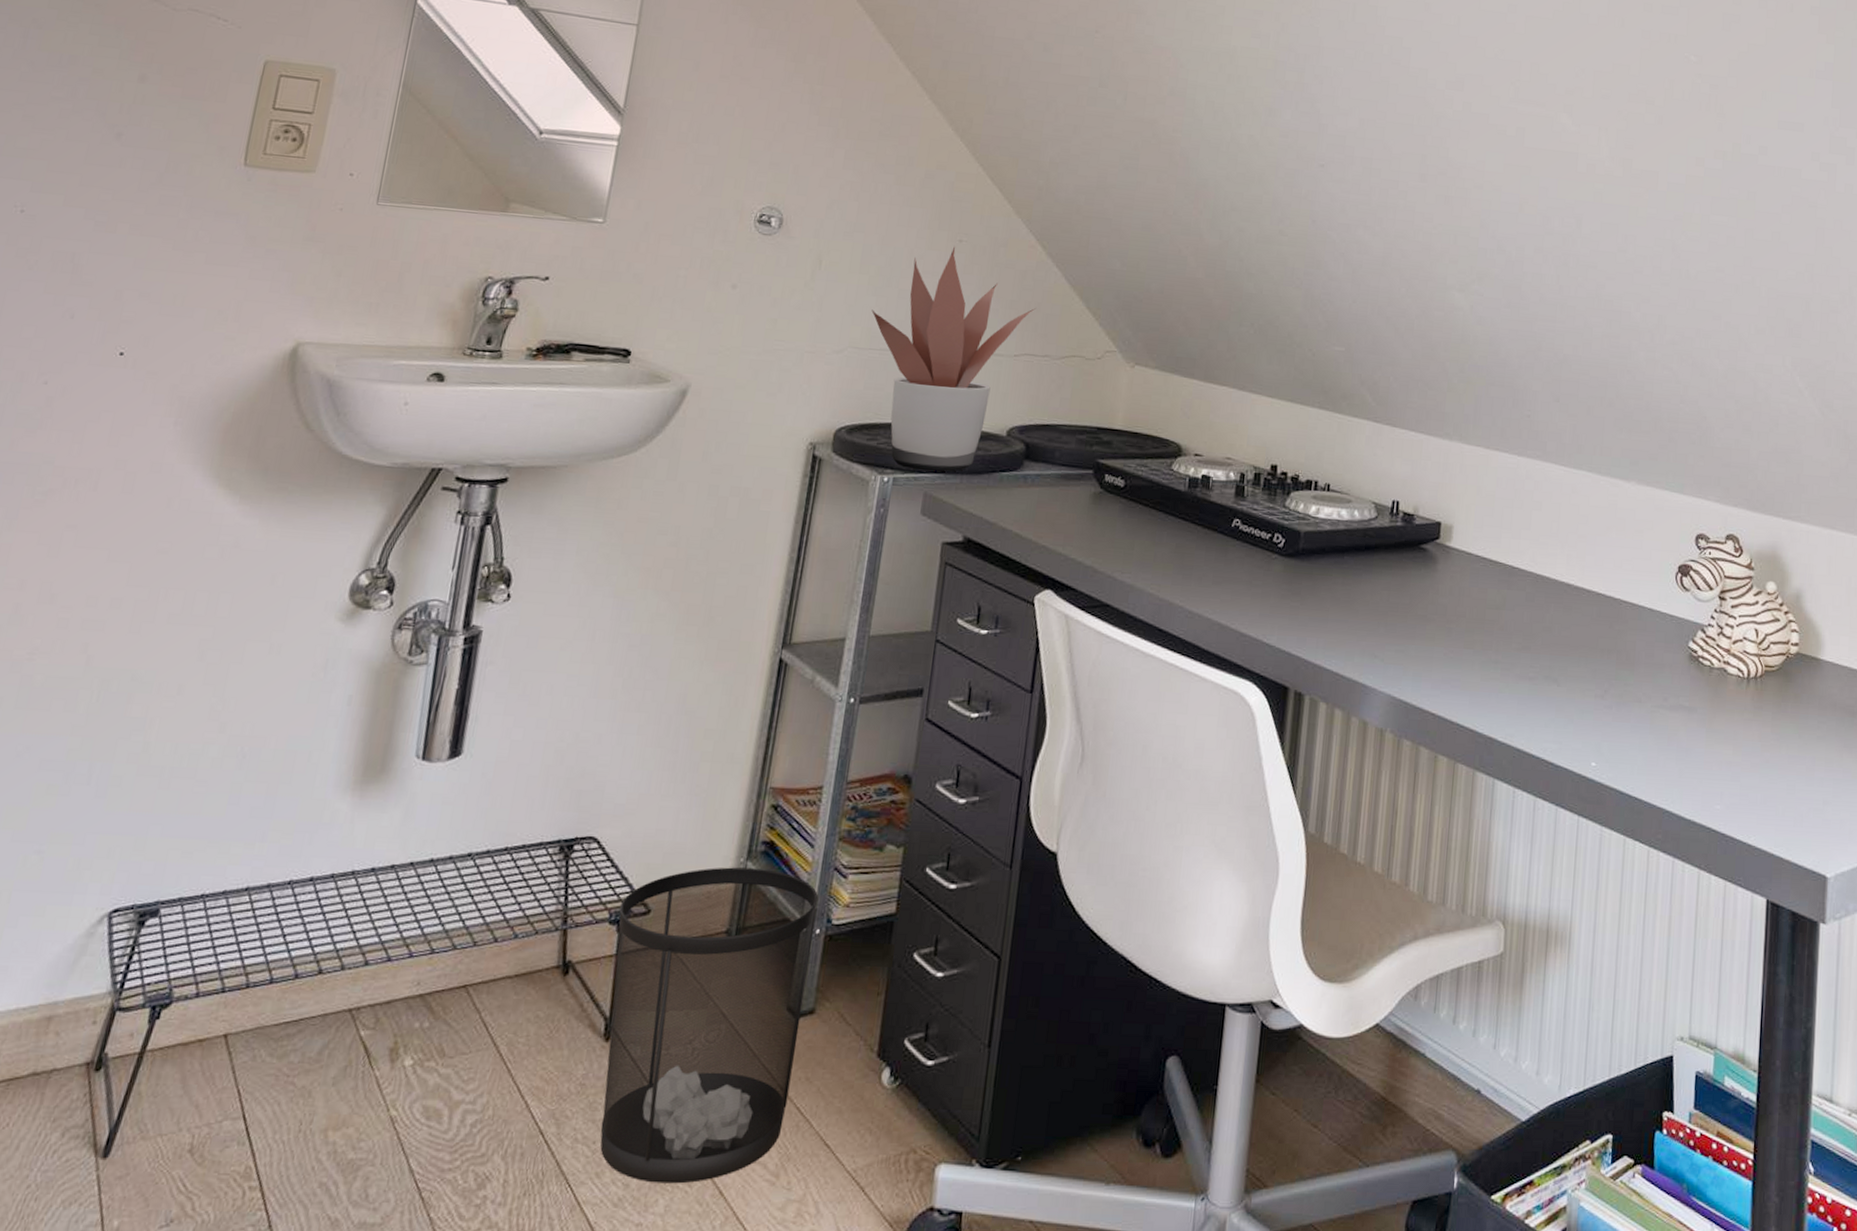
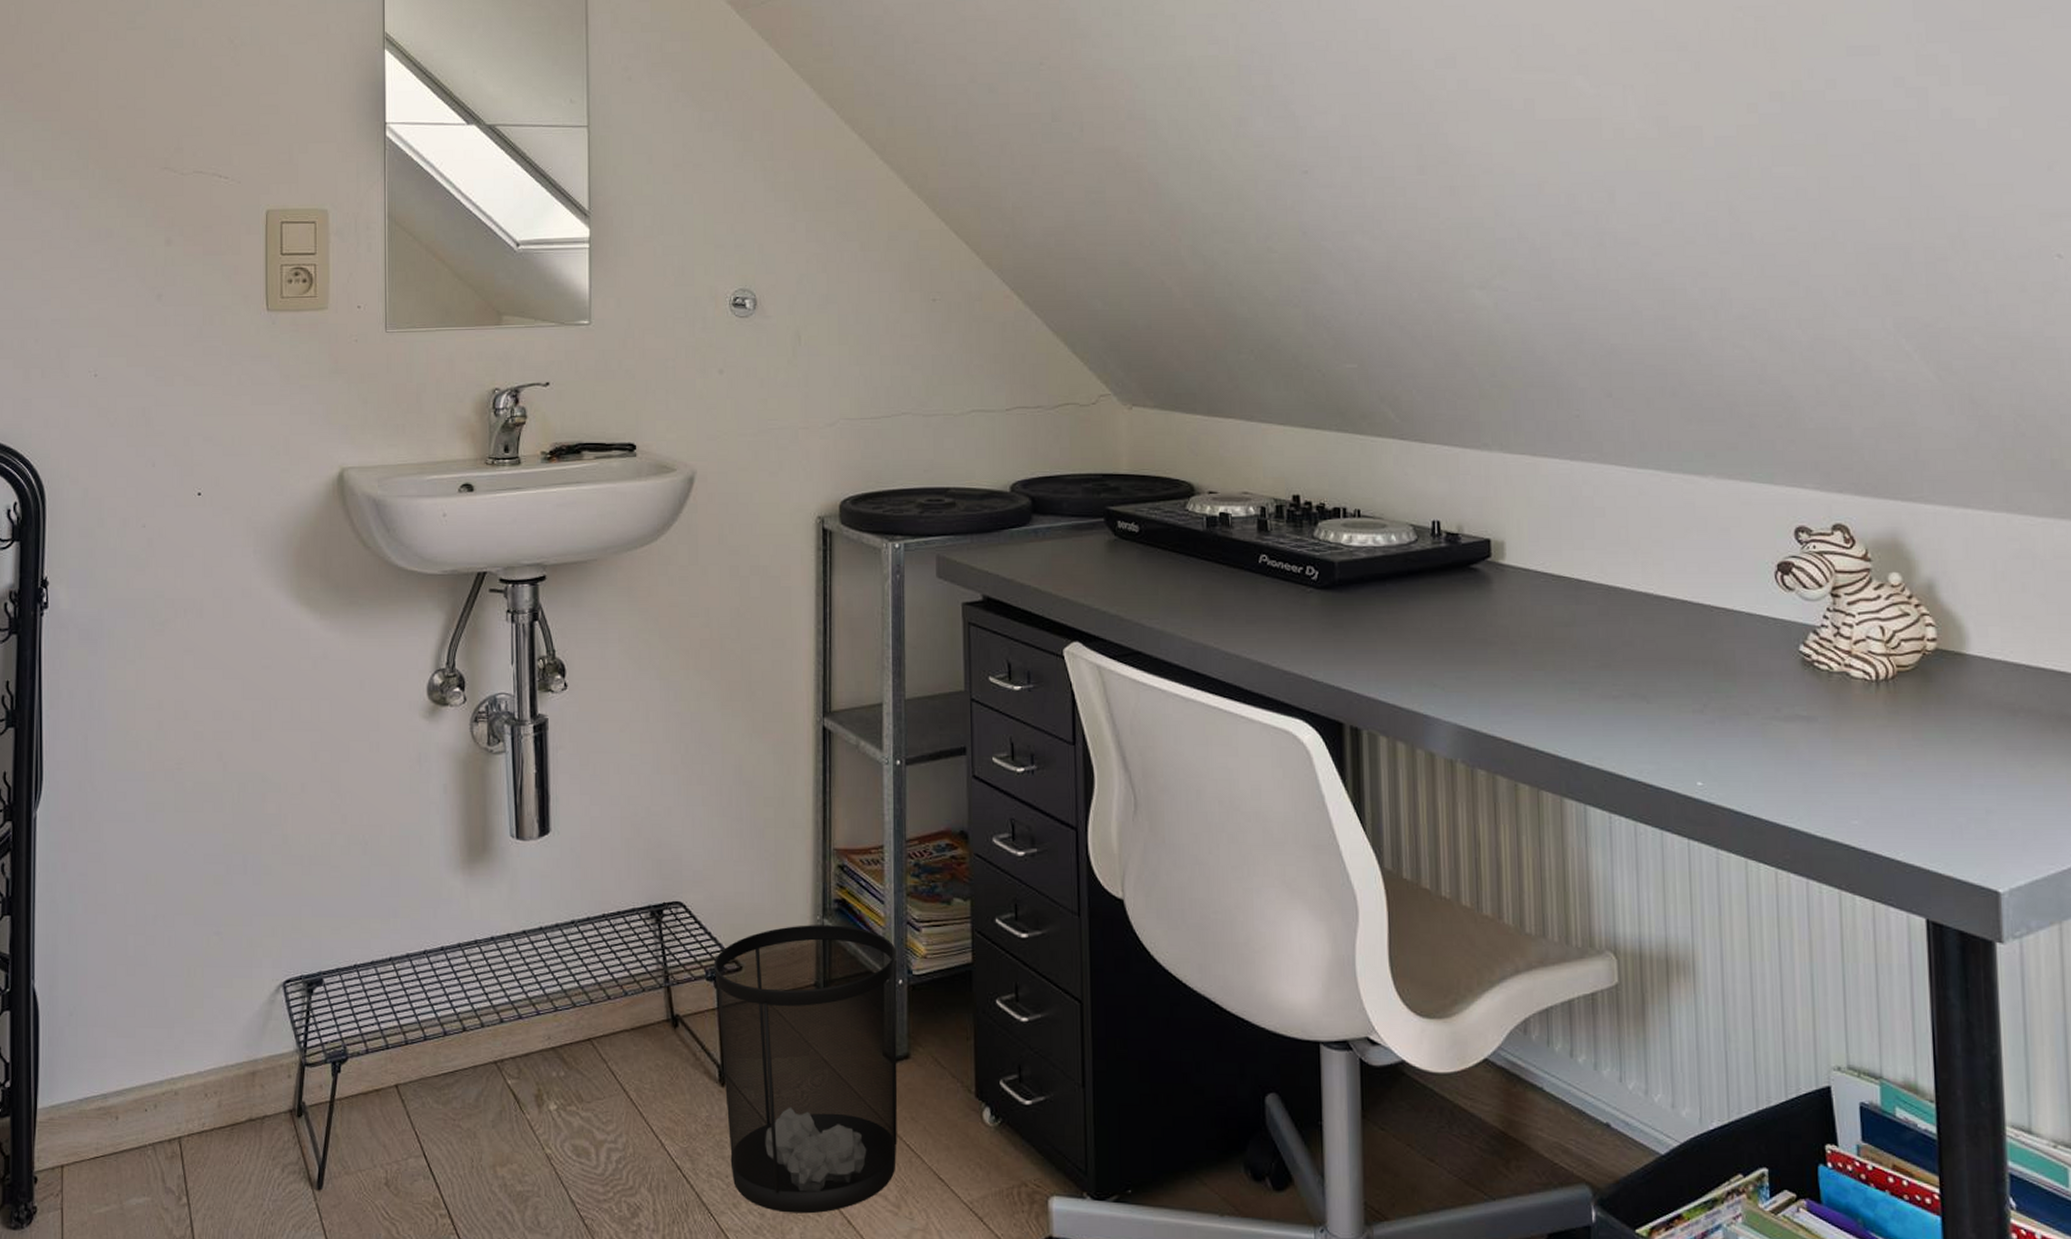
potted plant: present [872,246,1035,472] -> none [857,306,1020,534]

